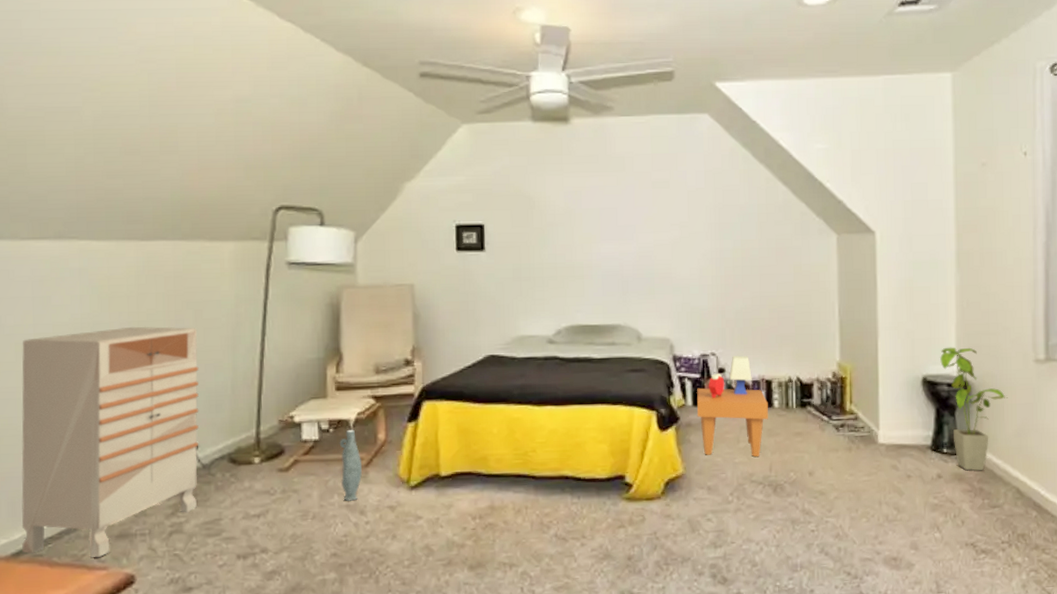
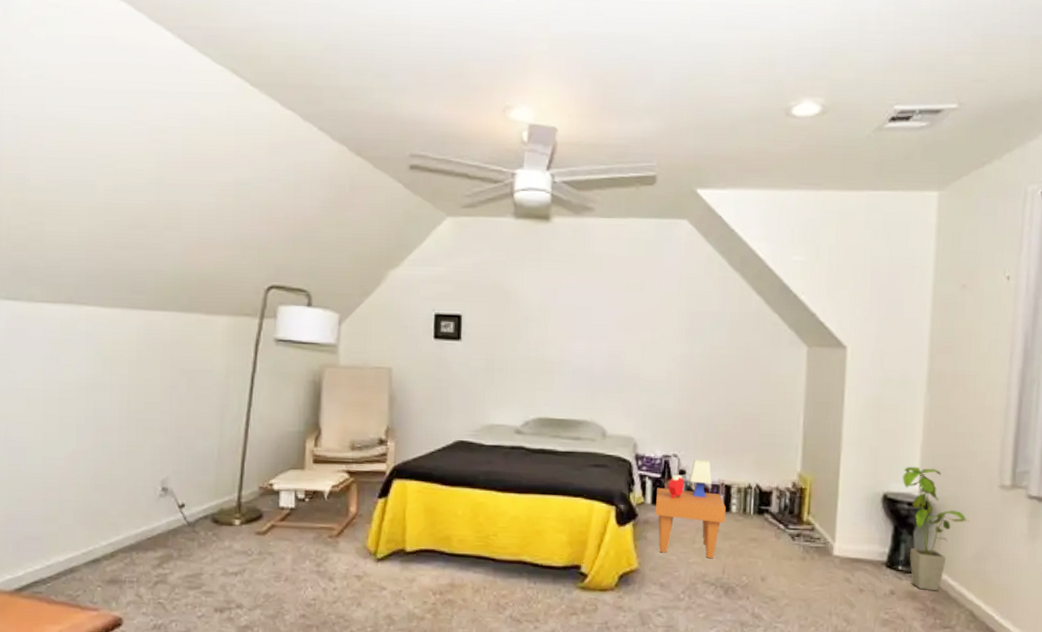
dresser: present [21,326,199,558] -> none [24,389,190,600]
vase: present [339,429,362,502] -> none [312,500,333,568]

